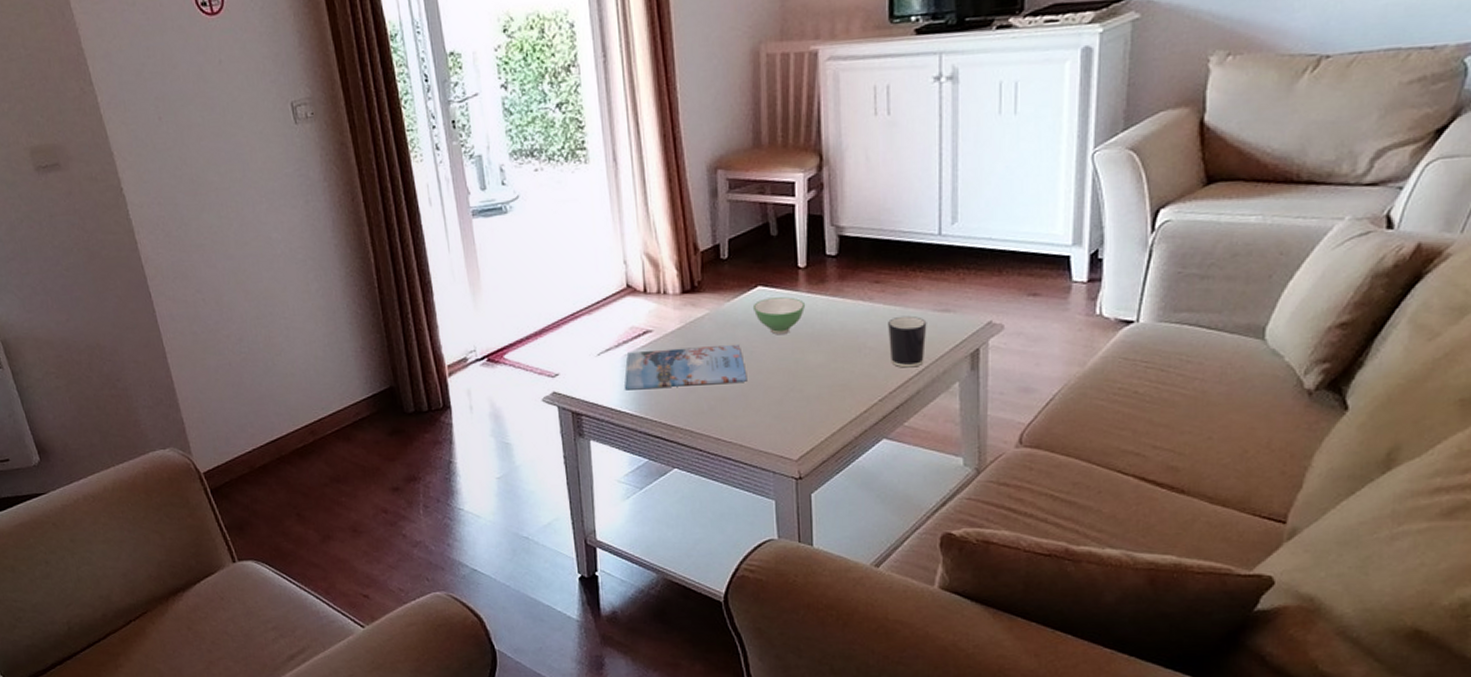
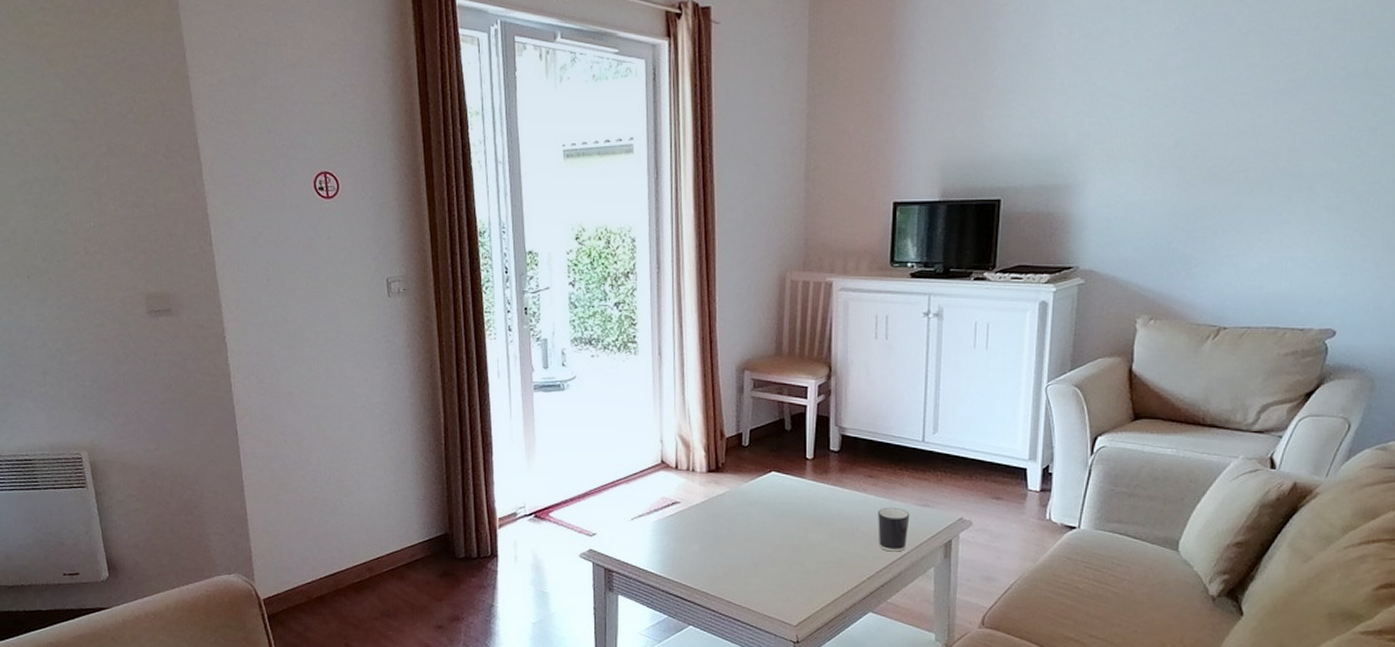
magazine: present [625,343,747,390] -> none [653,519,758,554]
bowl: present [752,297,806,335] -> none [766,482,811,515]

